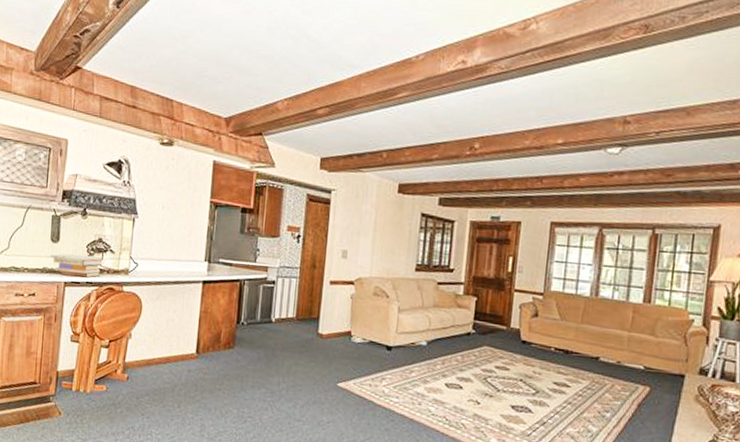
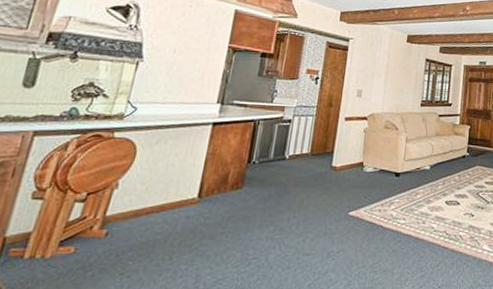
books: present [49,253,103,278] -> none [16,99,92,125]

